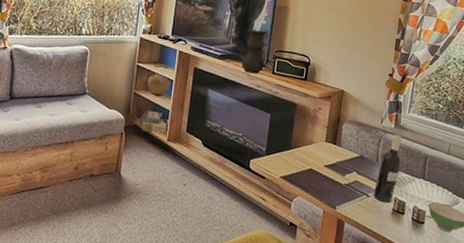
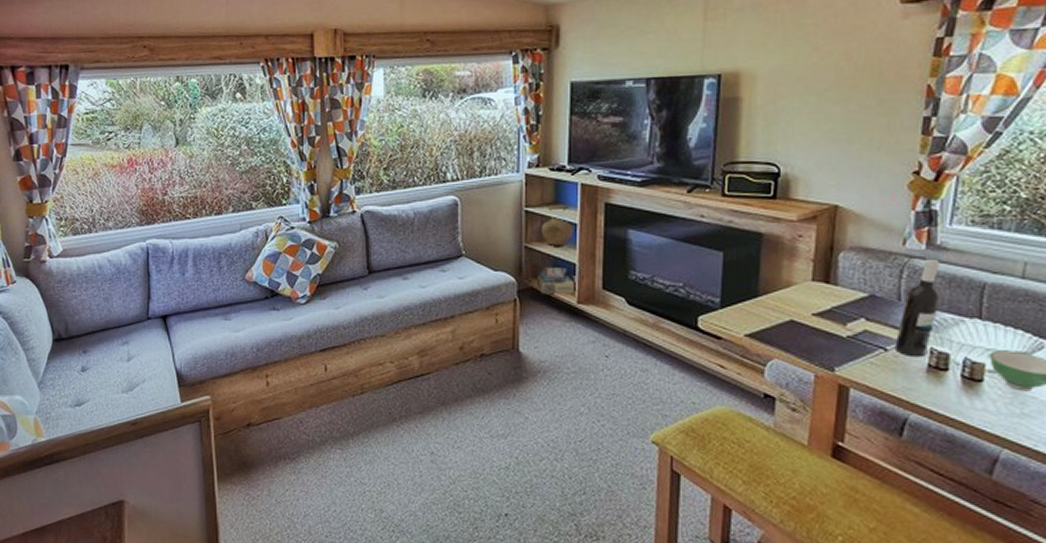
vase: present [241,29,267,74] -> none [674,138,709,200]

